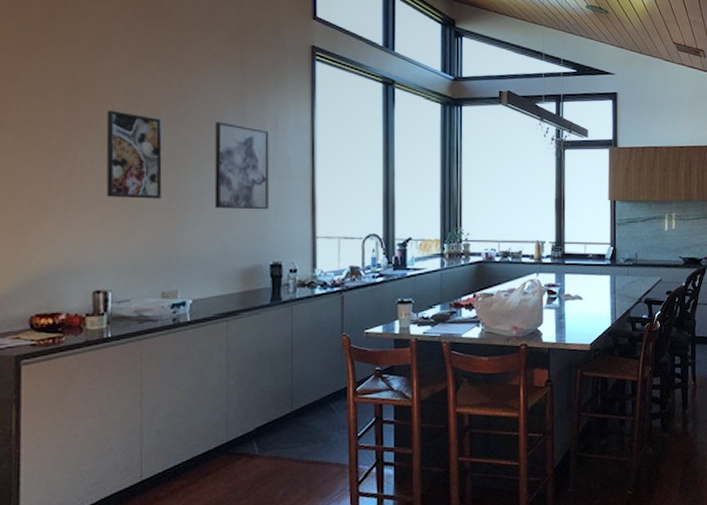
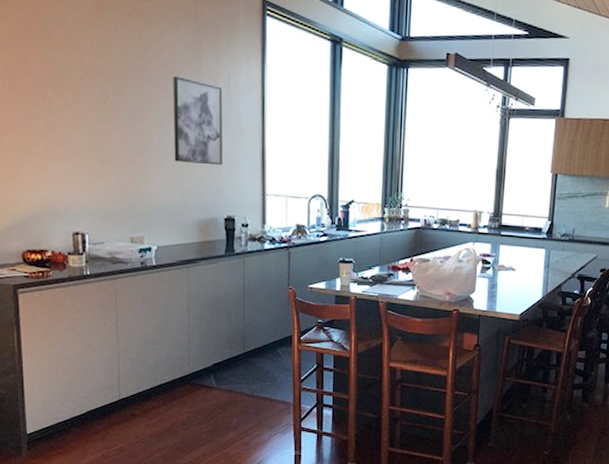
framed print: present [106,110,163,199] -> none [76,61,127,150]

